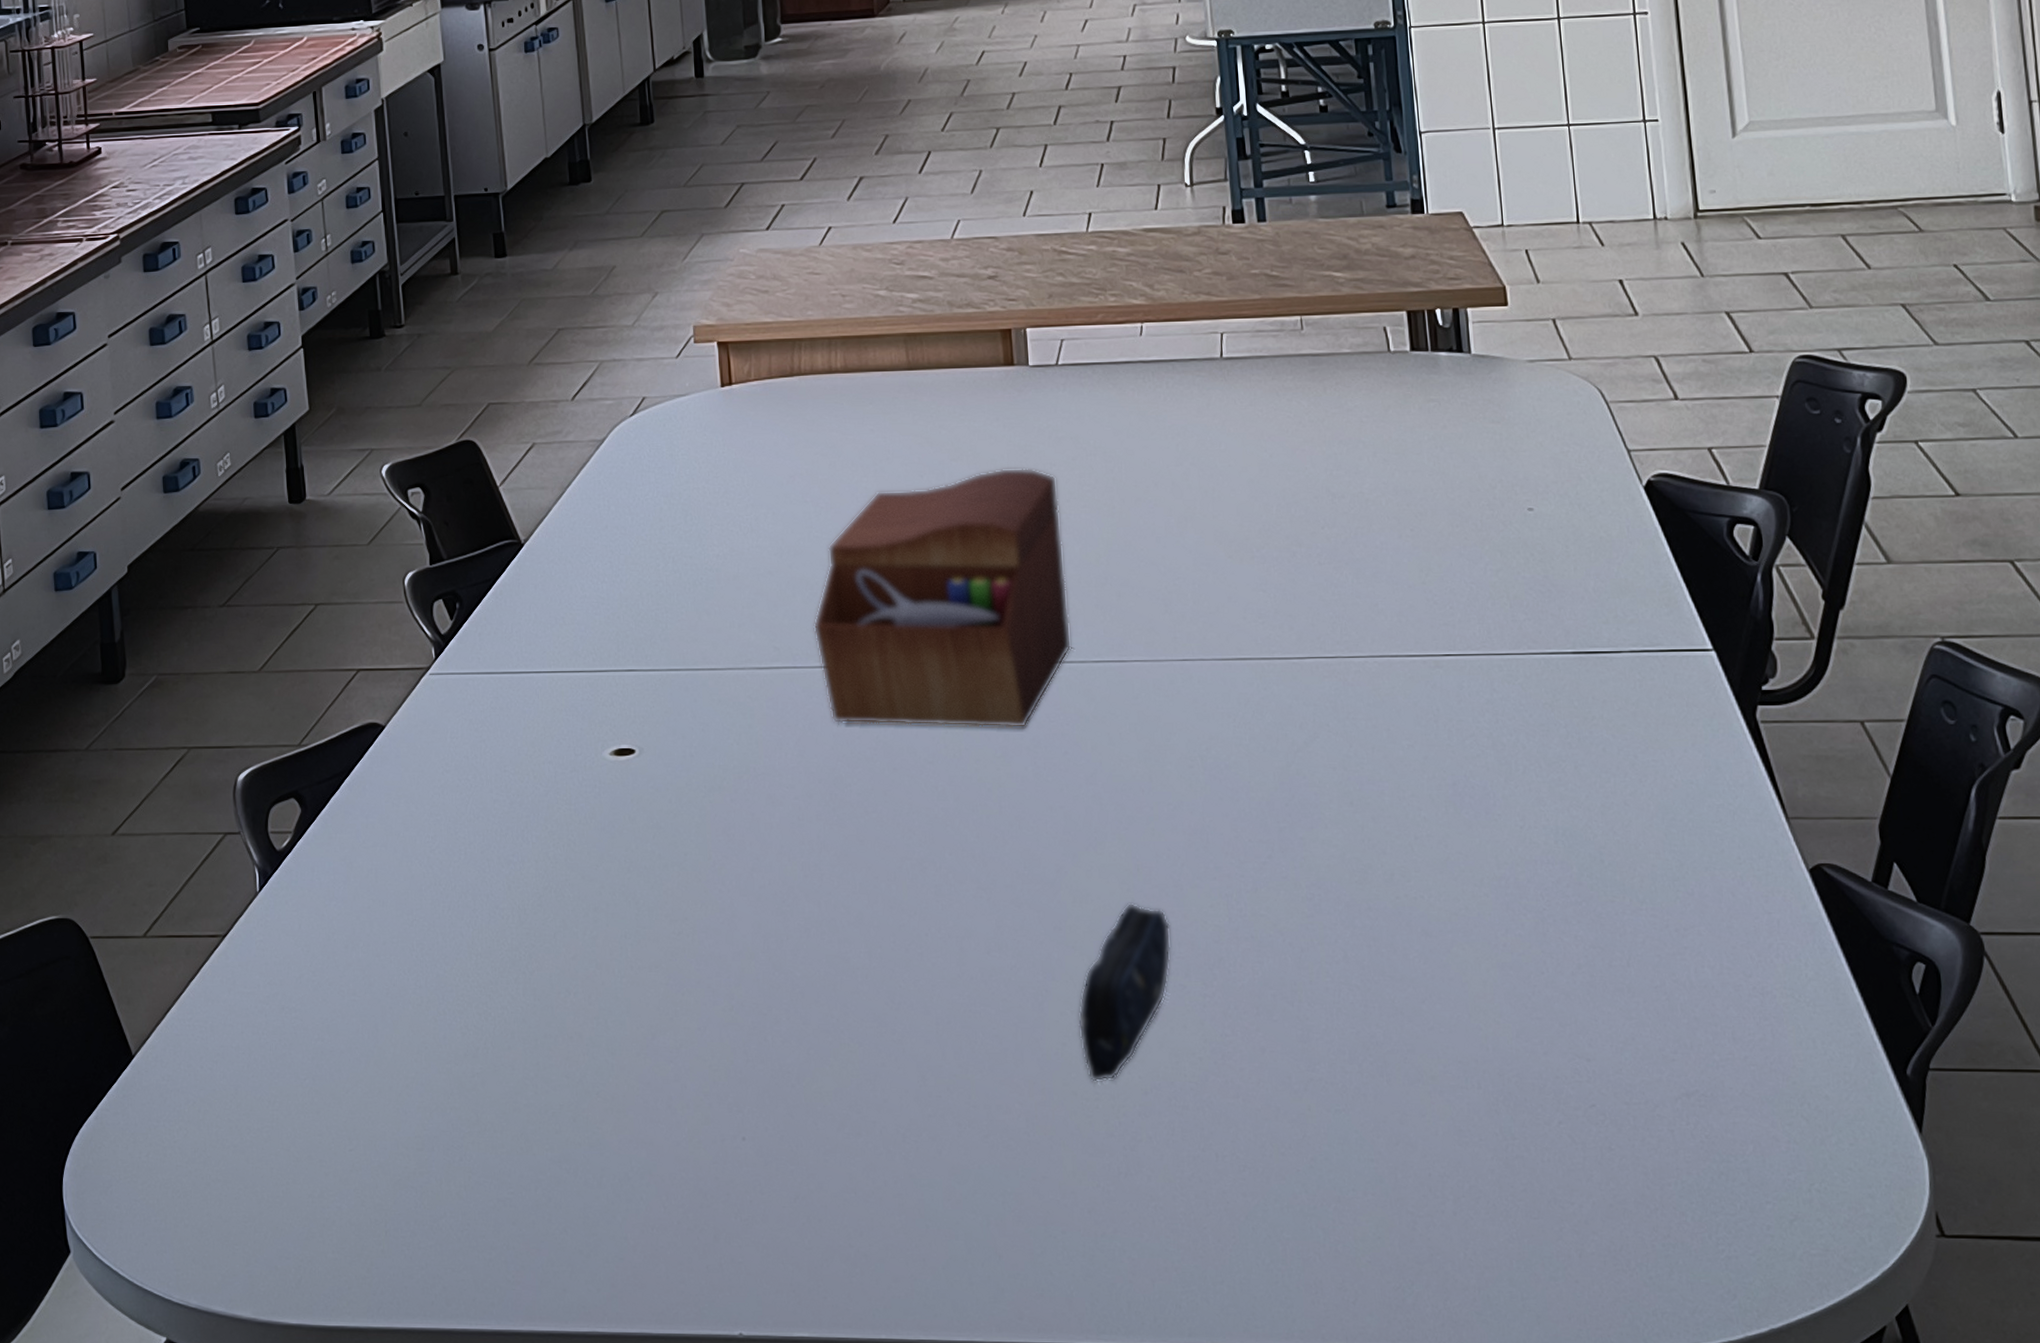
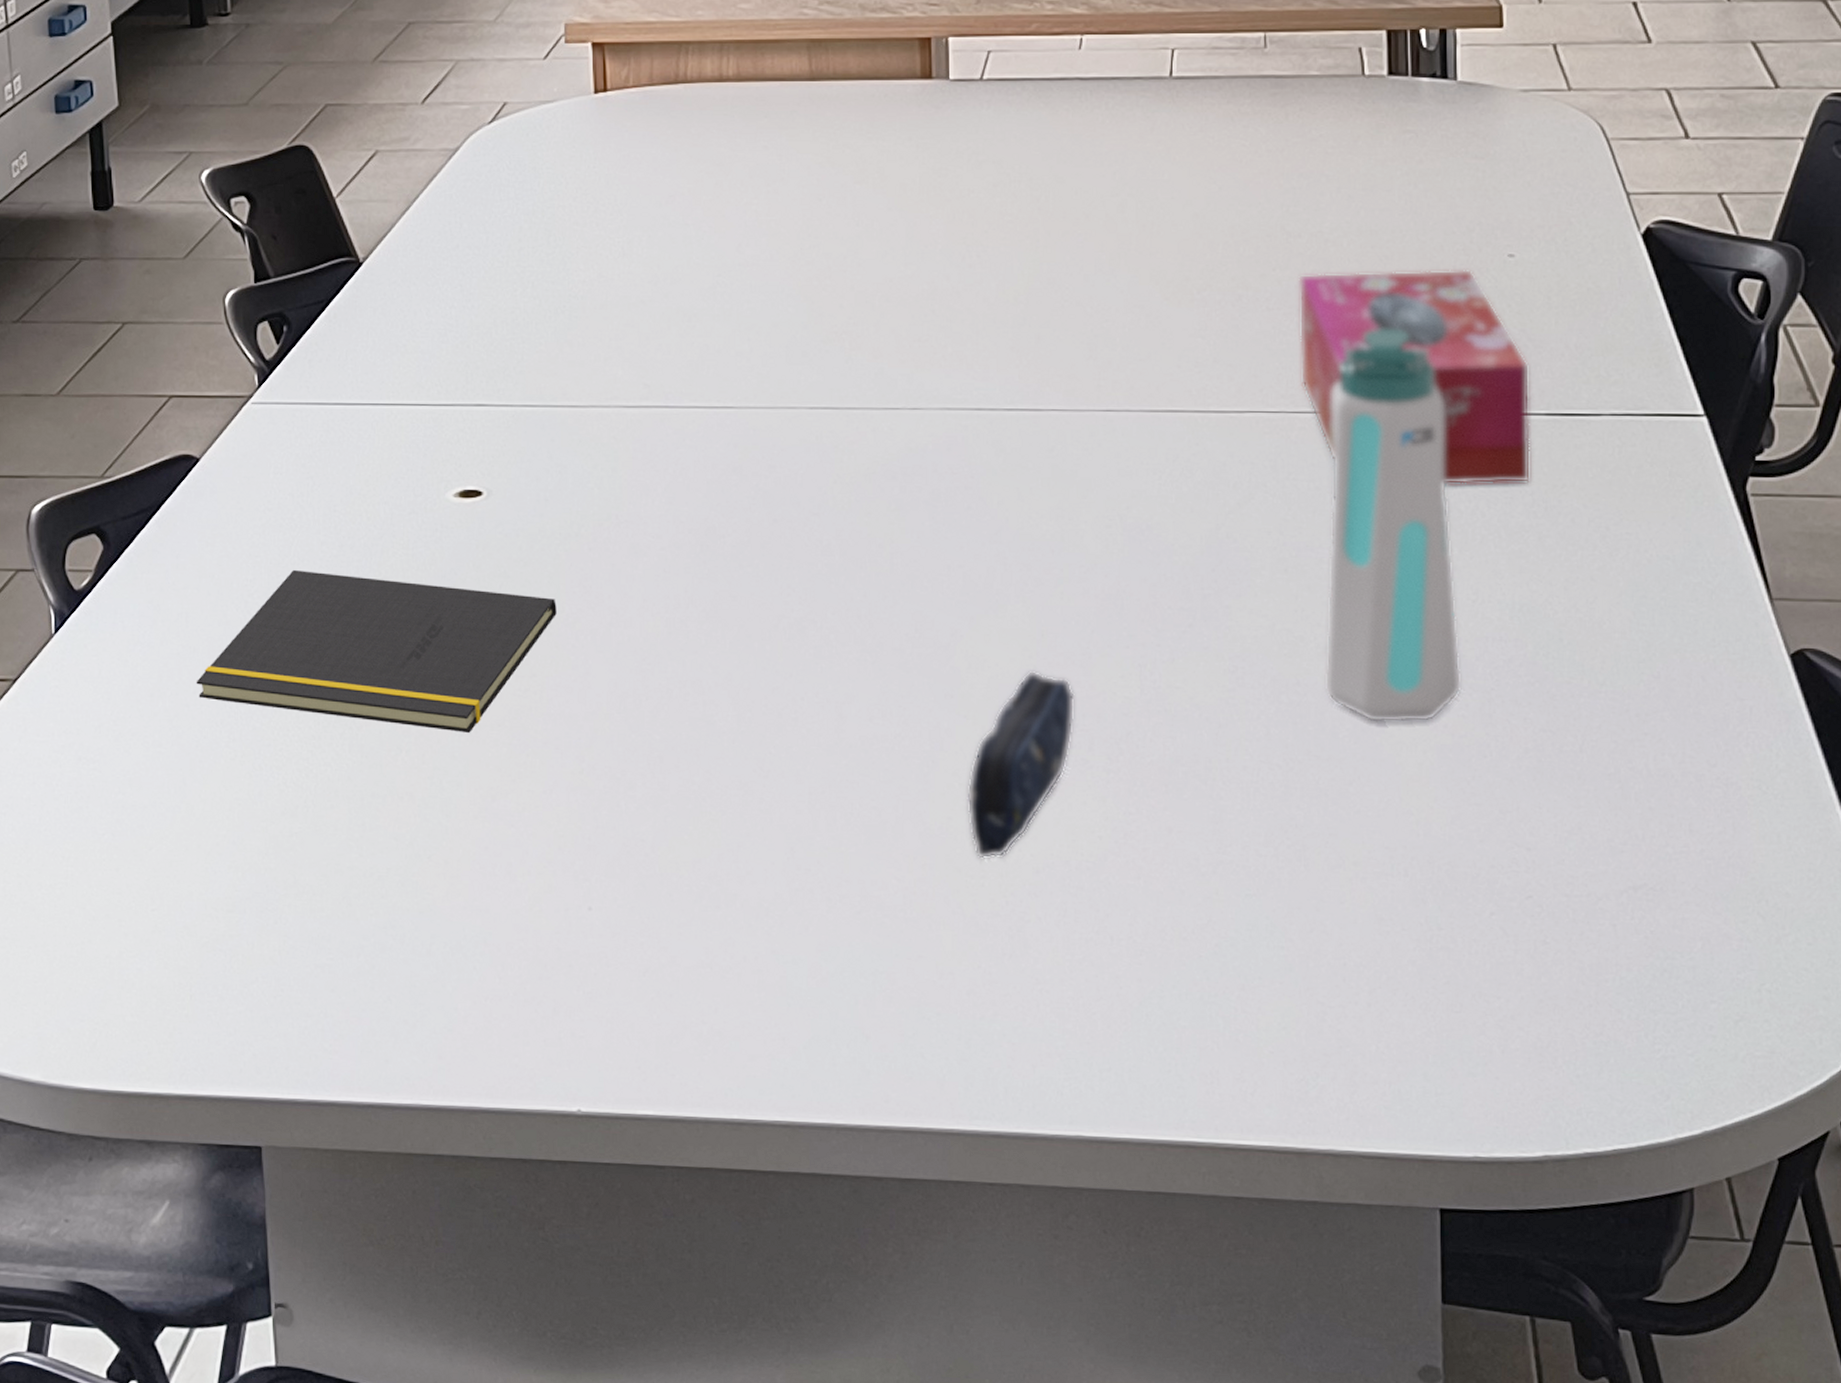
notepad: none [385,826,704,974] -> present [196,569,557,733]
sewing box: present [813,467,1072,729] -> none [689,193,982,480]
tissue box: none [1345,522,1564,721] -> present [1299,268,1531,486]
water bottle: none [1380,579,1517,943] -> present [1324,329,1462,723]

